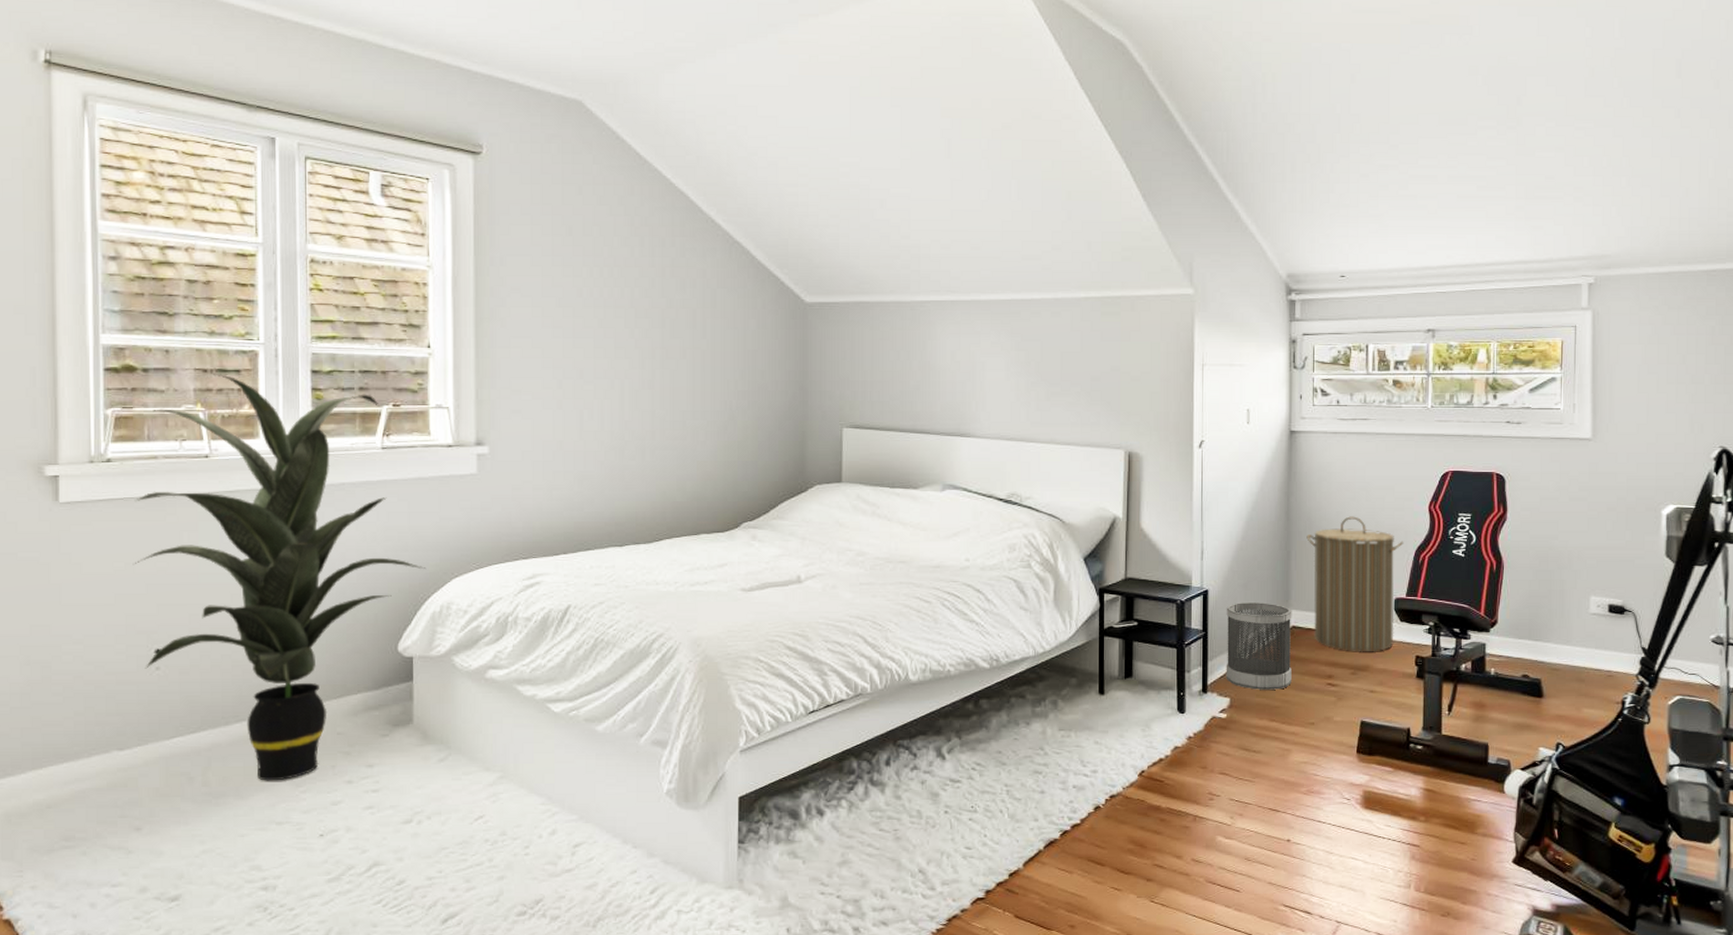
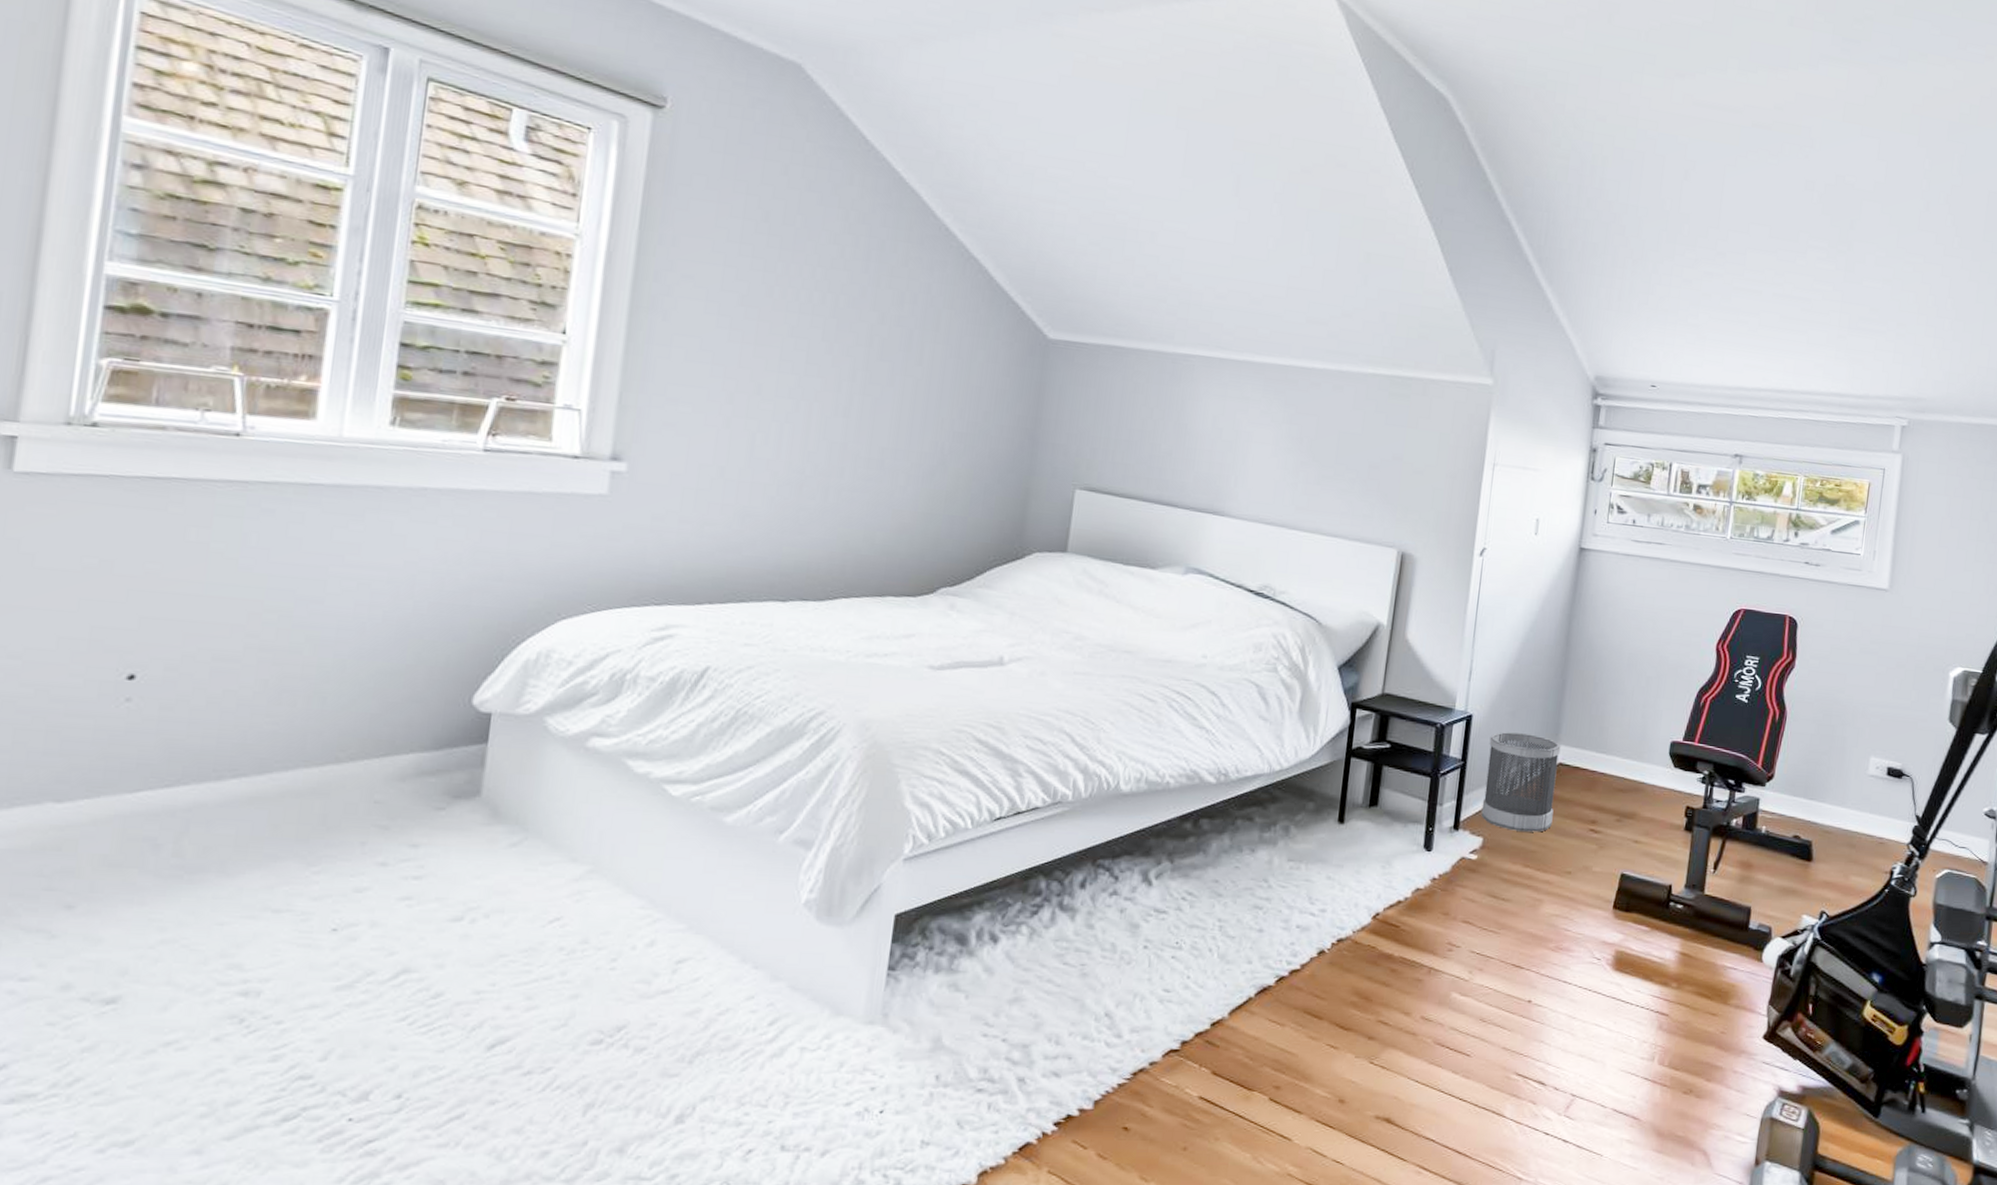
indoor plant: present [134,373,425,781] -> none [109,329,523,857]
laundry hamper: present [1306,516,1404,652] -> none [1581,647,1687,798]

